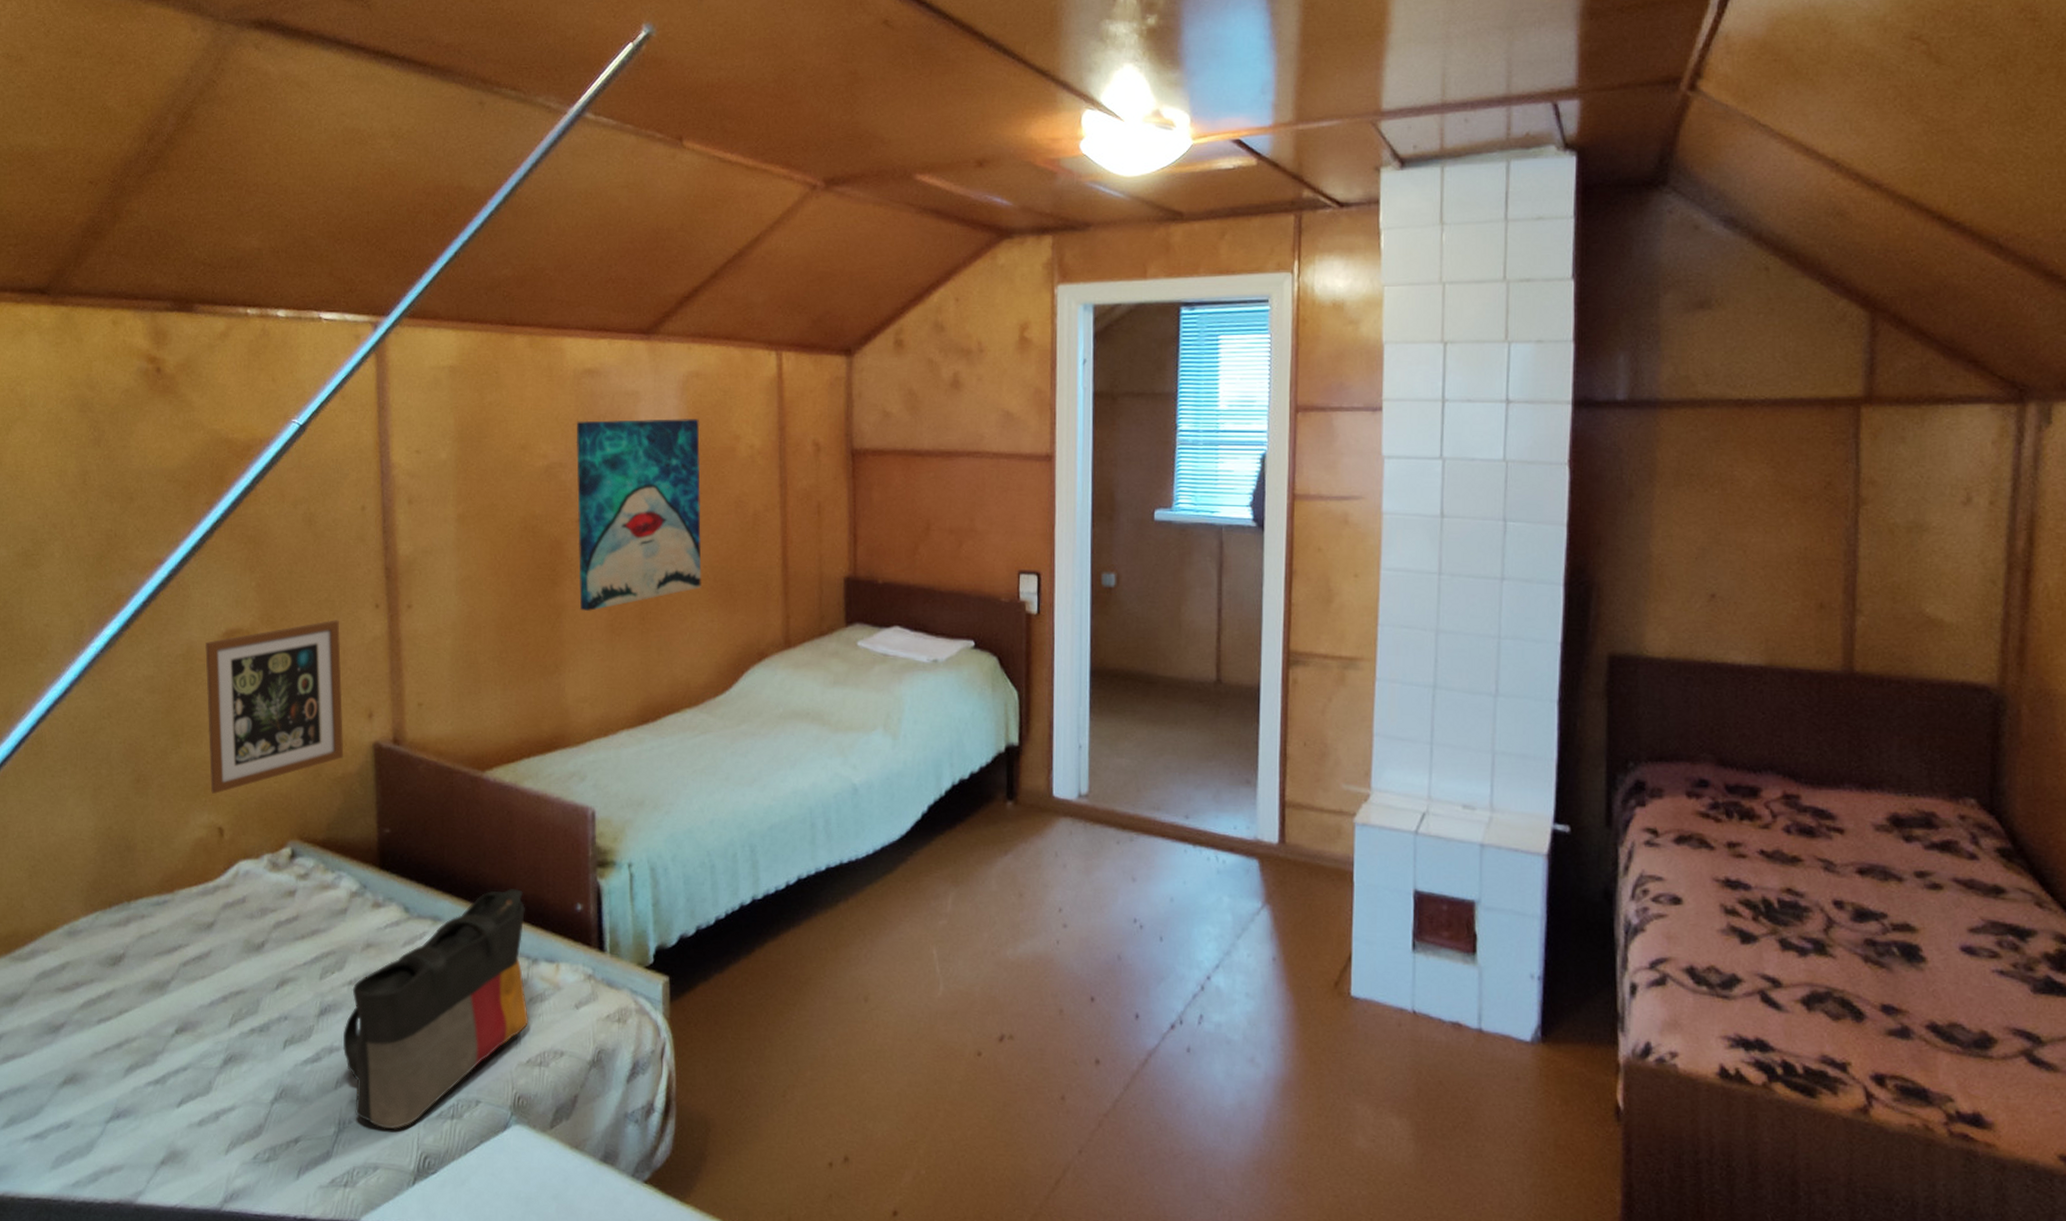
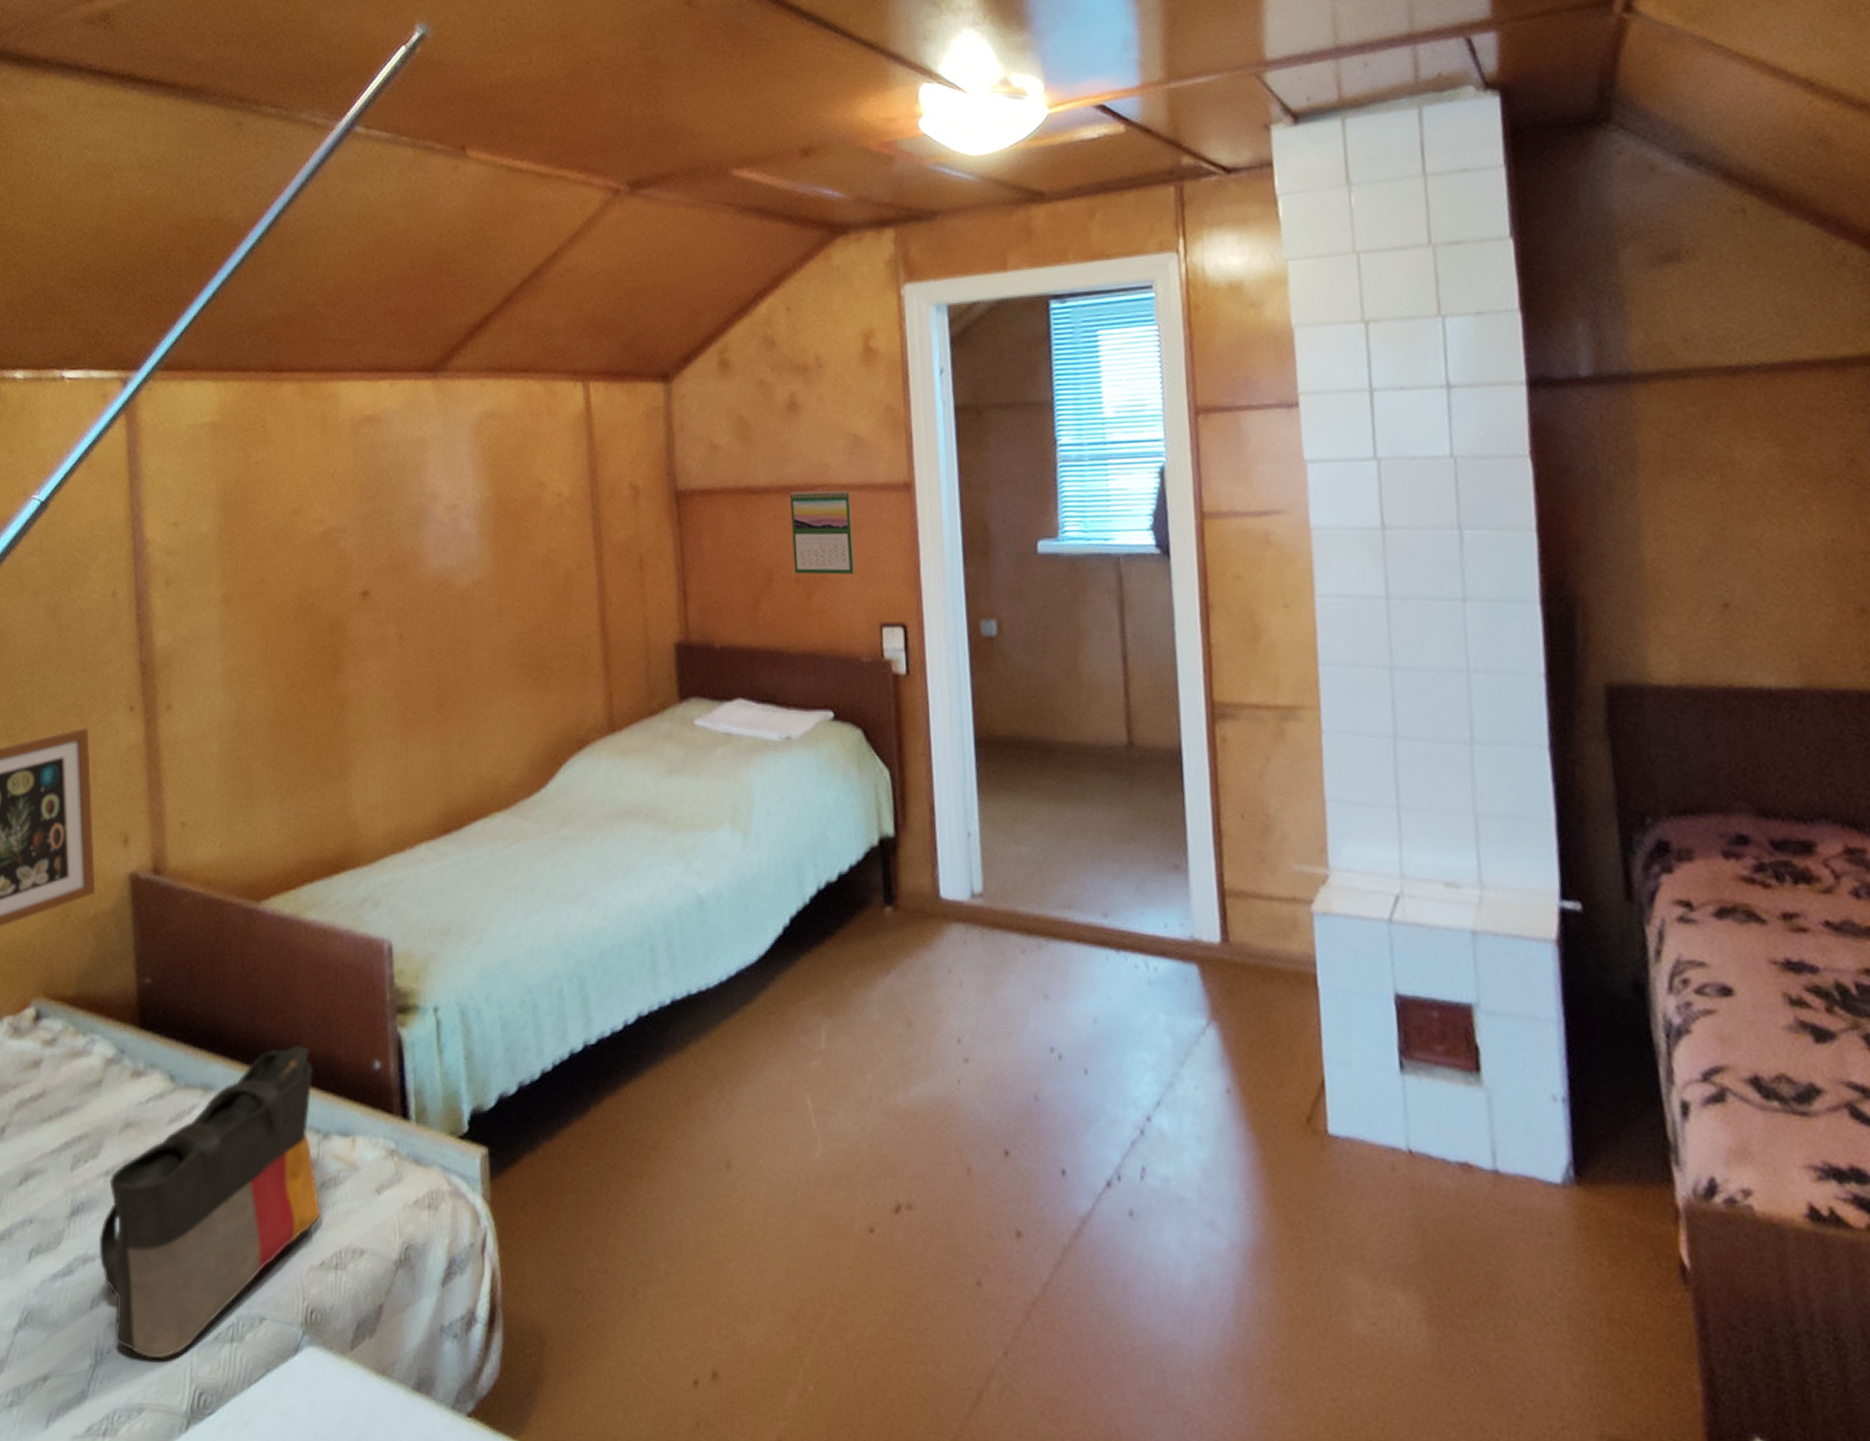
wall art: present [576,419,702,612] -> none [355,466,508,702]
calendar: none [948,455,1001,528] -> present [789,489,855,575]

